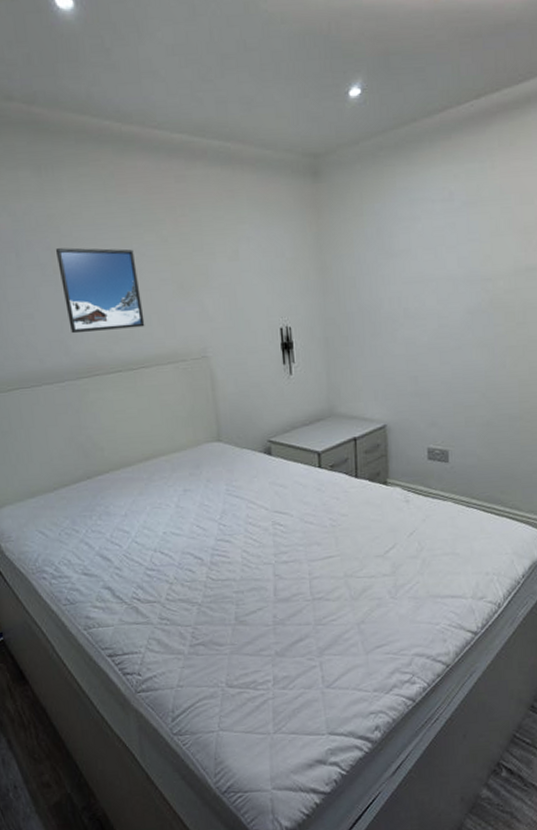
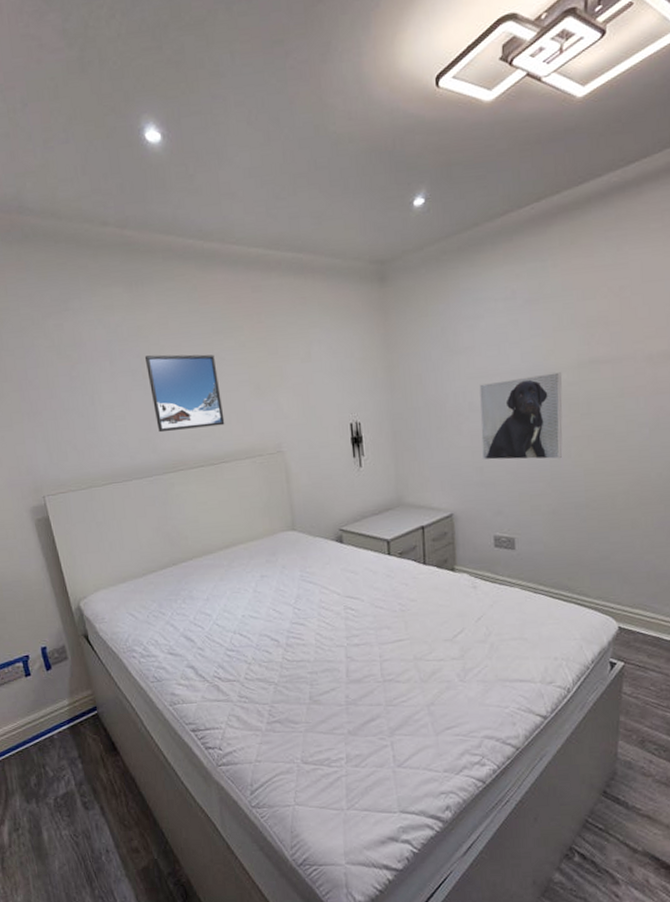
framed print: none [415,279,498,370] -> present [479,372,563,461]

